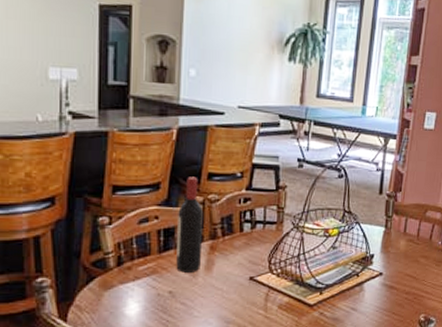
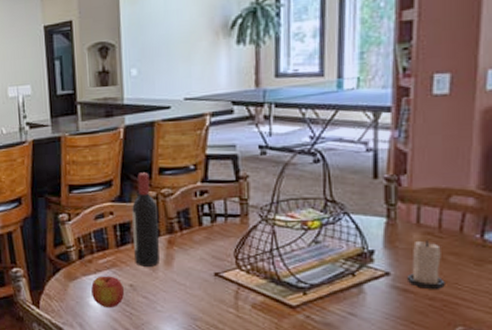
apple: none [128,283,162,317] -> present [91,276,124,308]
candle: none [393,246,417,285] -> present [406,240,445,289]

